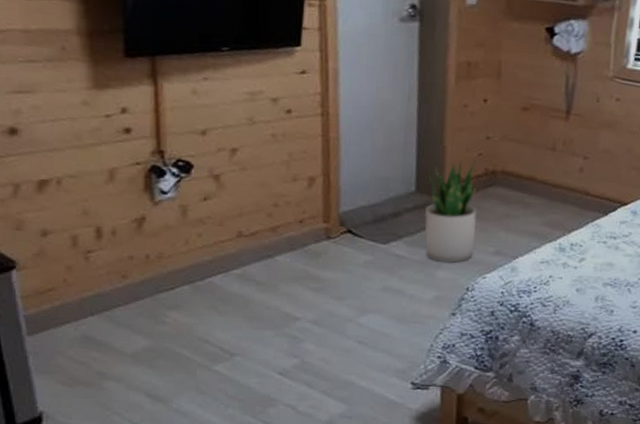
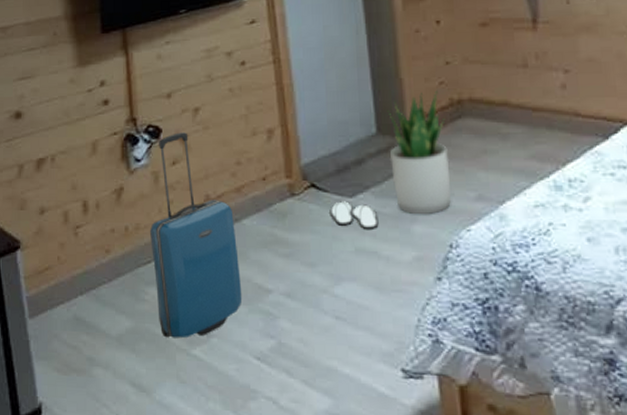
suitcase: none [173,170,270,357] -> present [149,132,243,339]
slippers: none [362,246,408,272] -> present [329,201,379,229]

